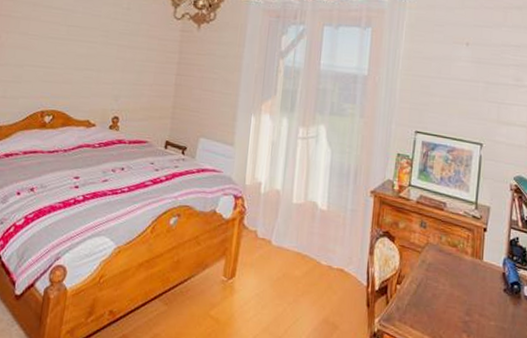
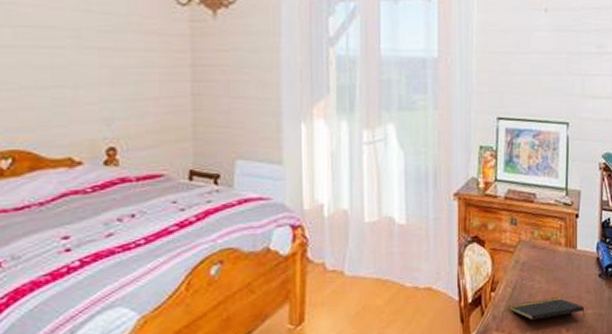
notepad: none [412,300,487,329] -> present [508,297,585,320]

